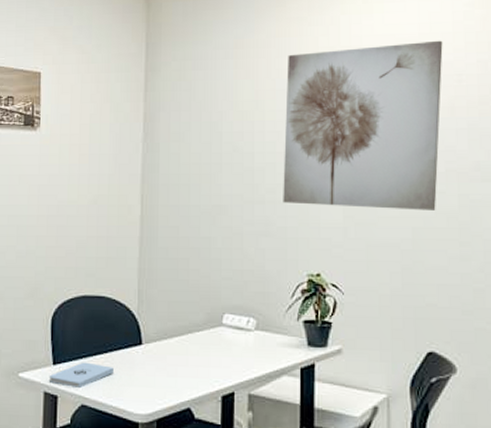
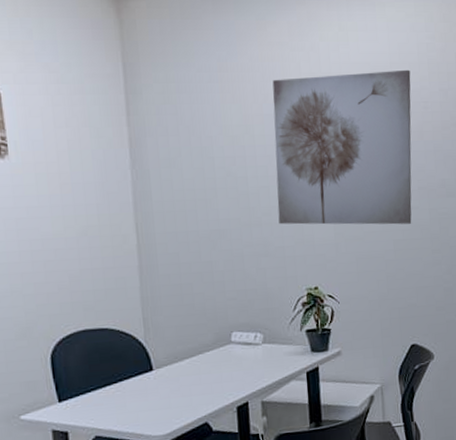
notepad: present [48,362,114,389] -> none [55,394,126,422]

